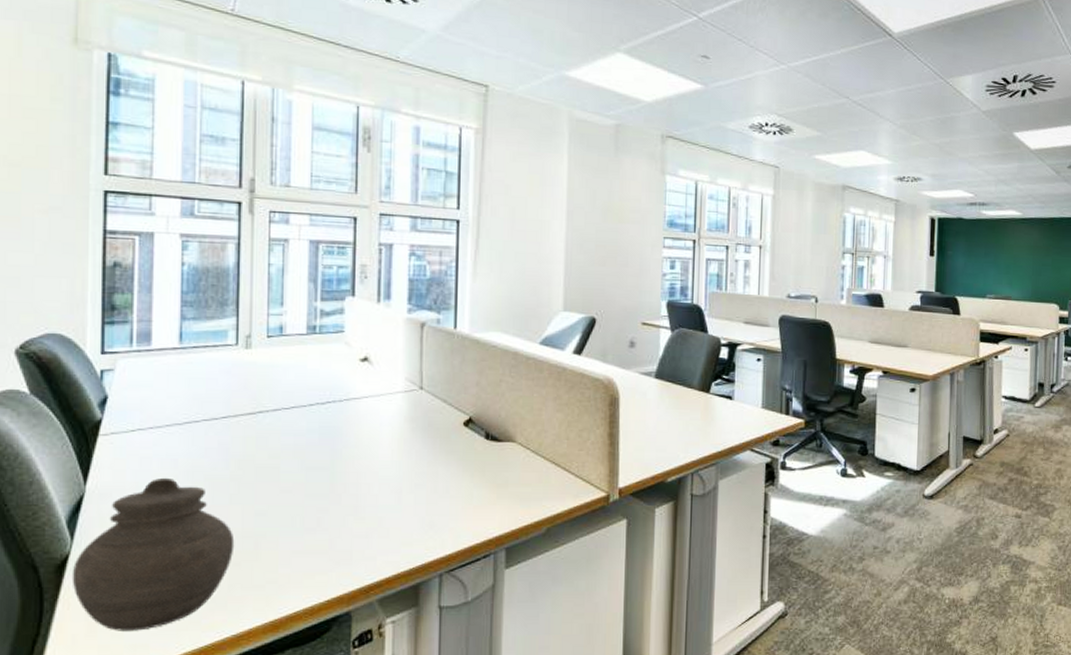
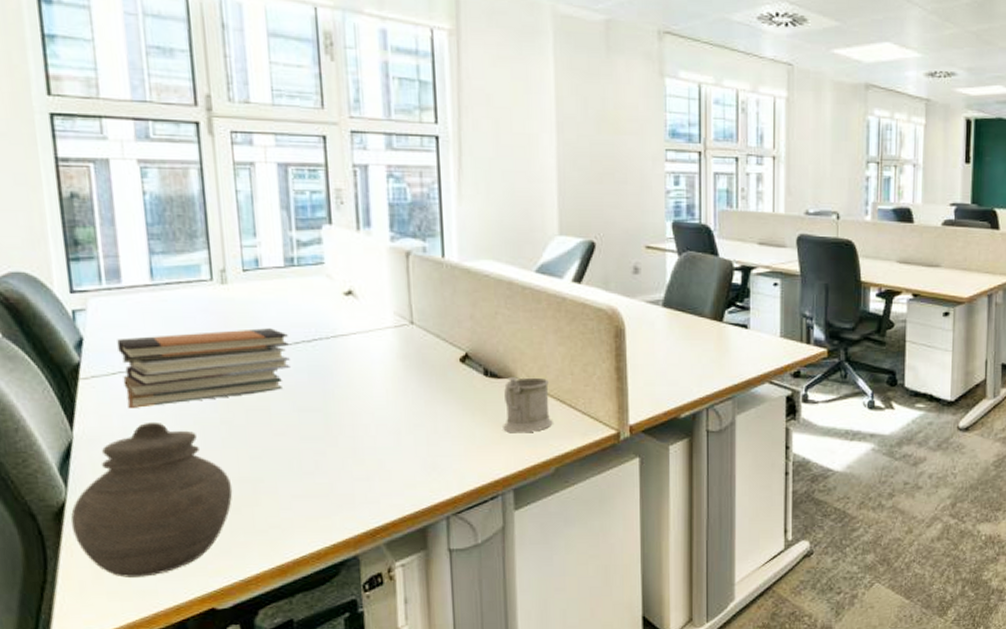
book stack: none [140,390,303,464] -> present [117,328,290,408]
mug: none [500,441,547,494] -> present [503,377,553,434]

